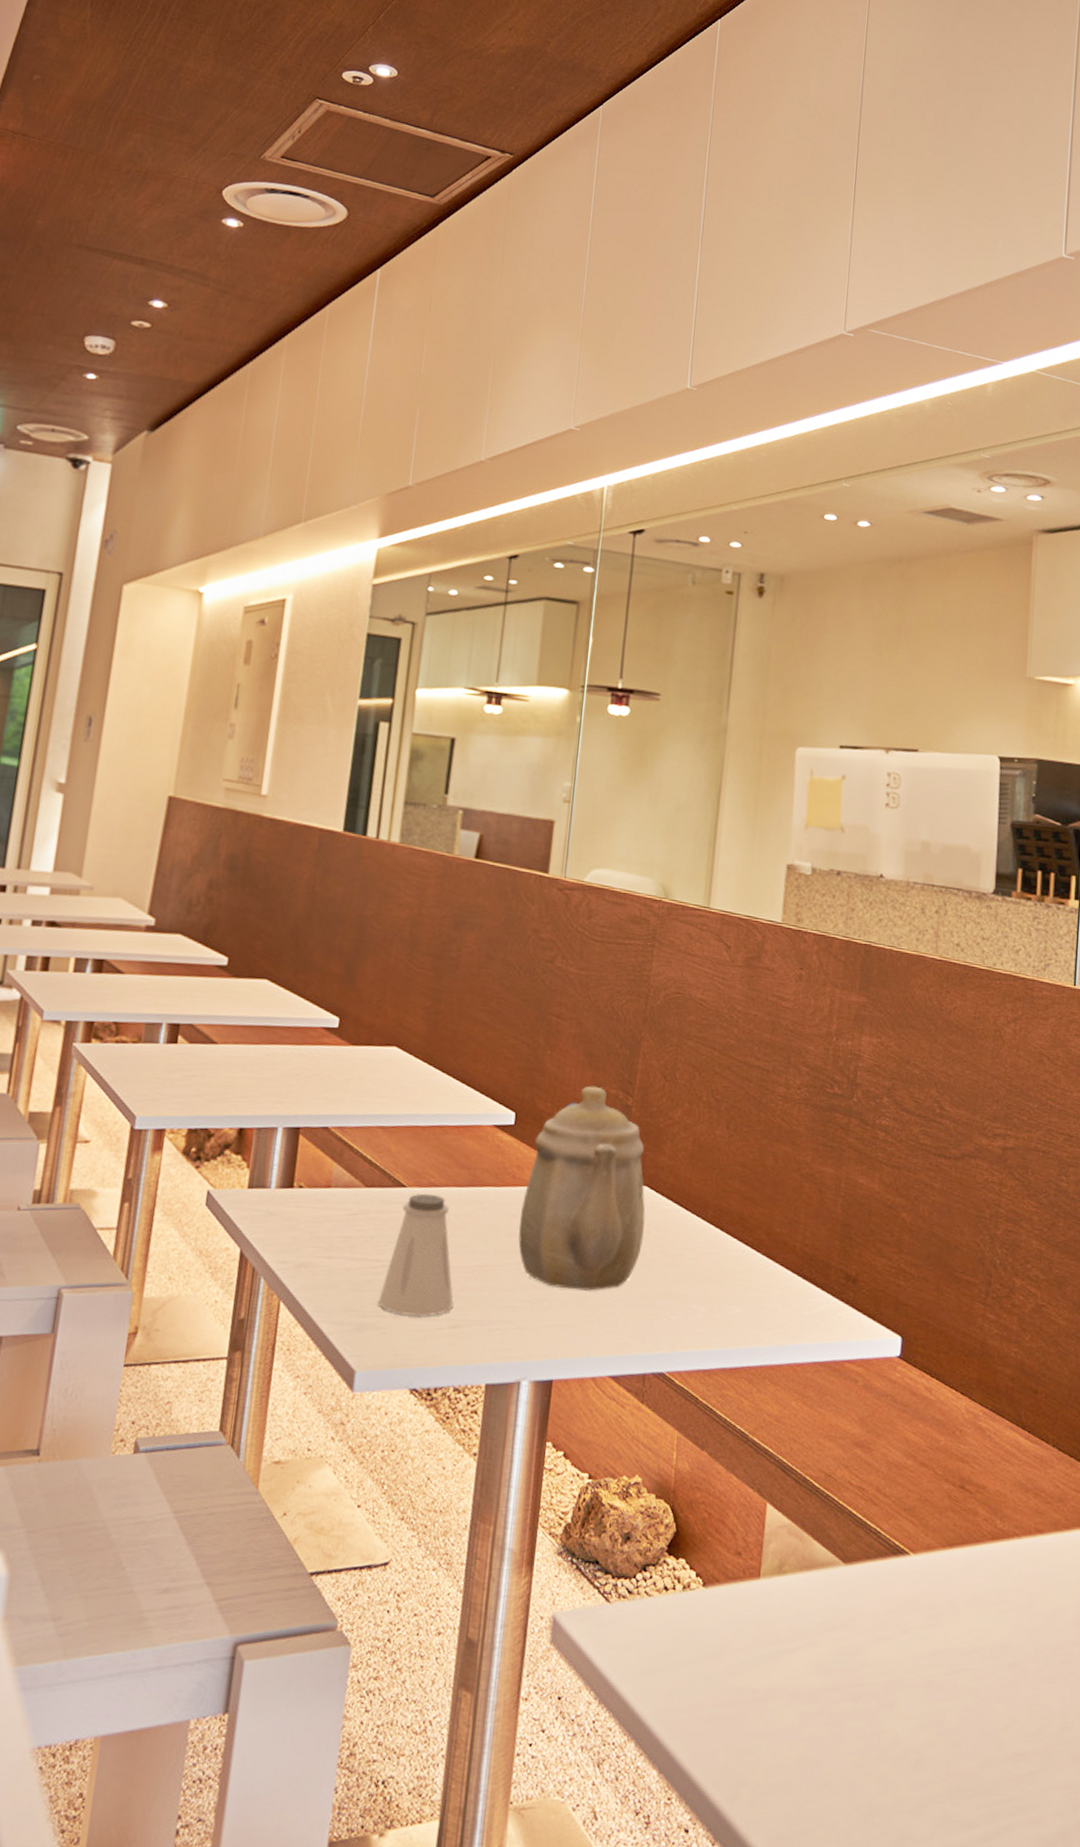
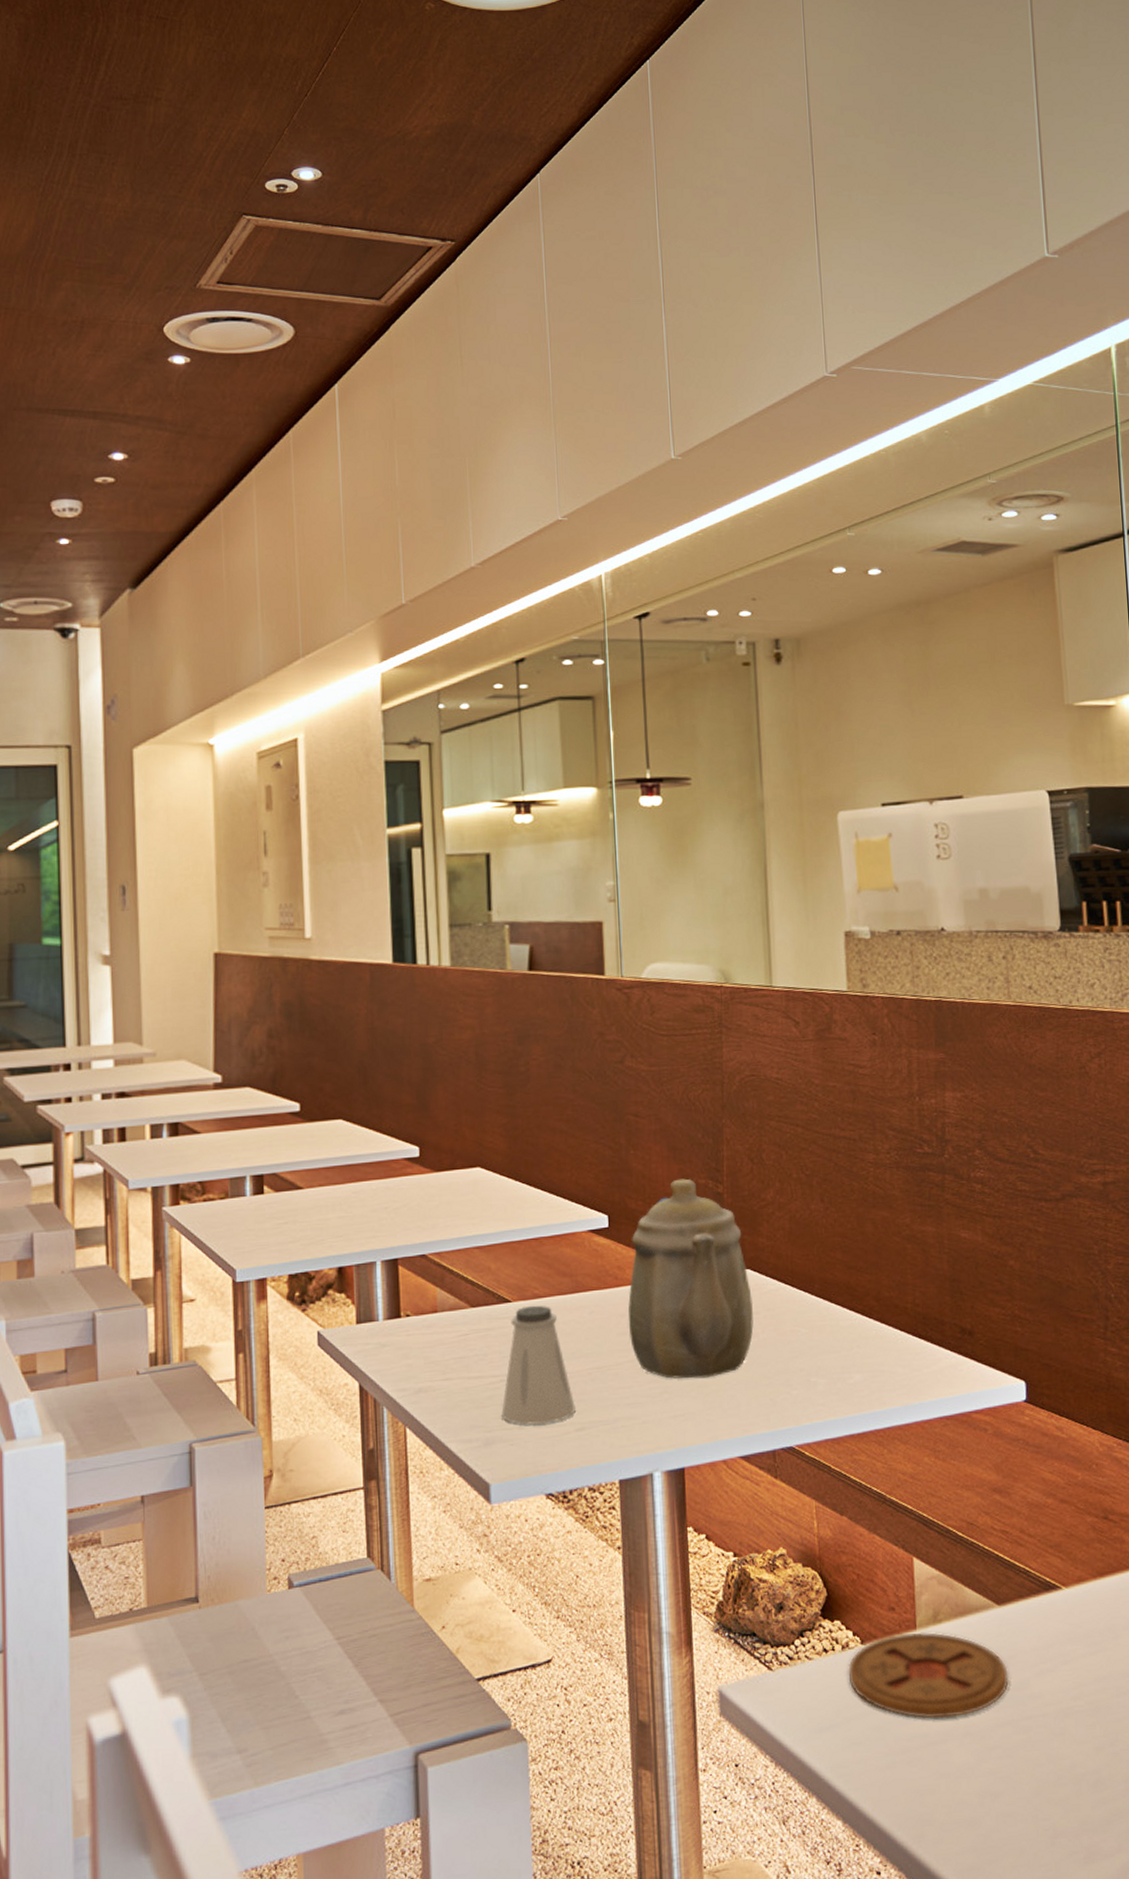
coaster: none [684,1580,846,1676] -> present [848,1631,1009,1719]

